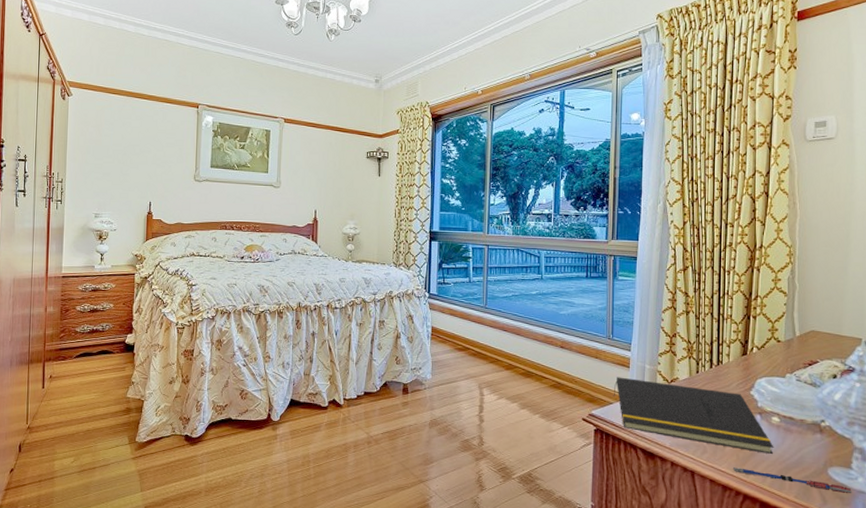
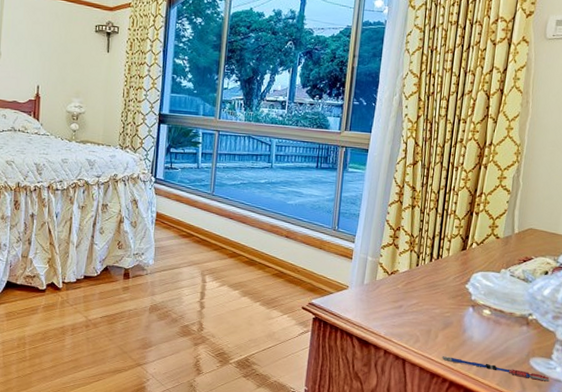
notepad: present [613,377,774,455] -> none [334,268,483,345]

